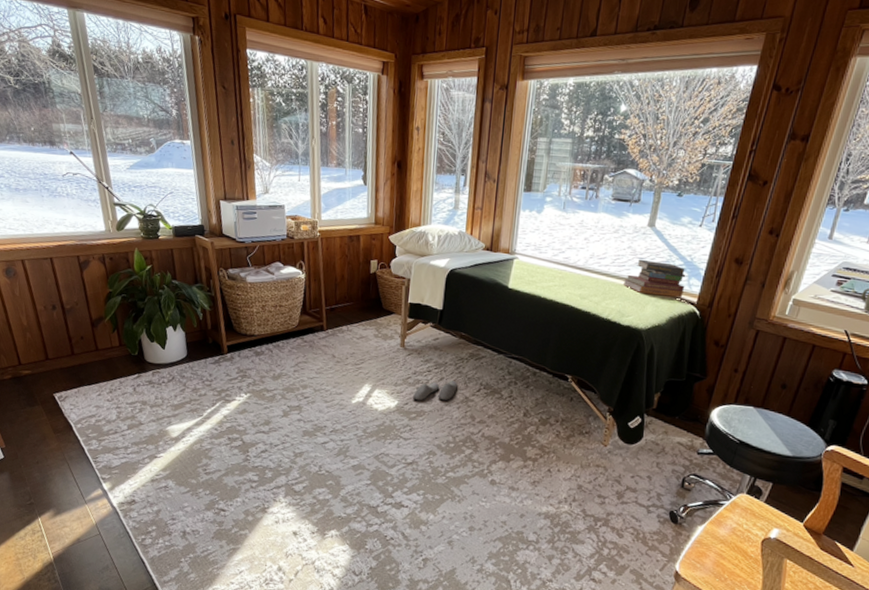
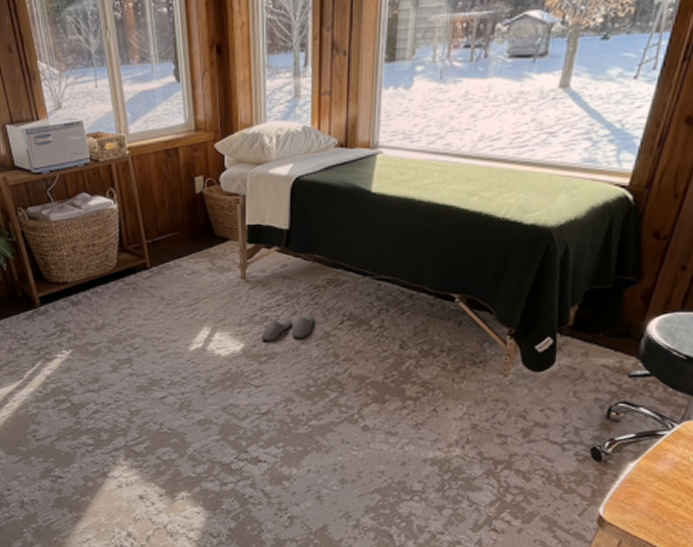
books: present [622,259,686,298] -> none [525,134,614,181]

